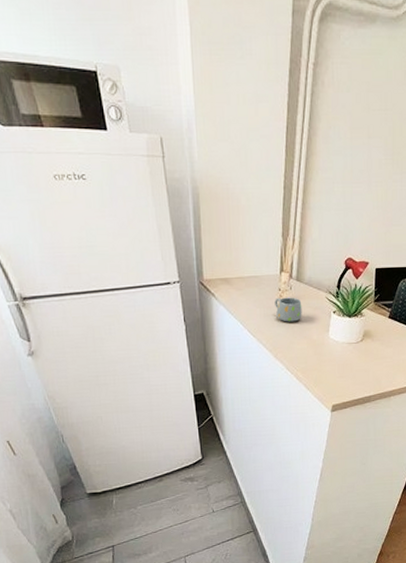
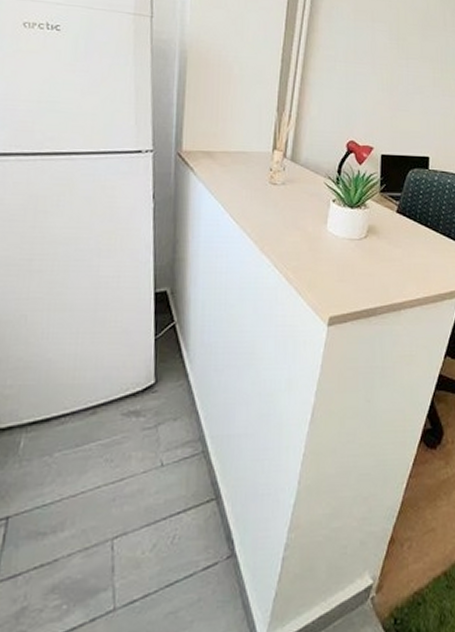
mug: present [275,297,302,322] -> none [264,179,296,209]

